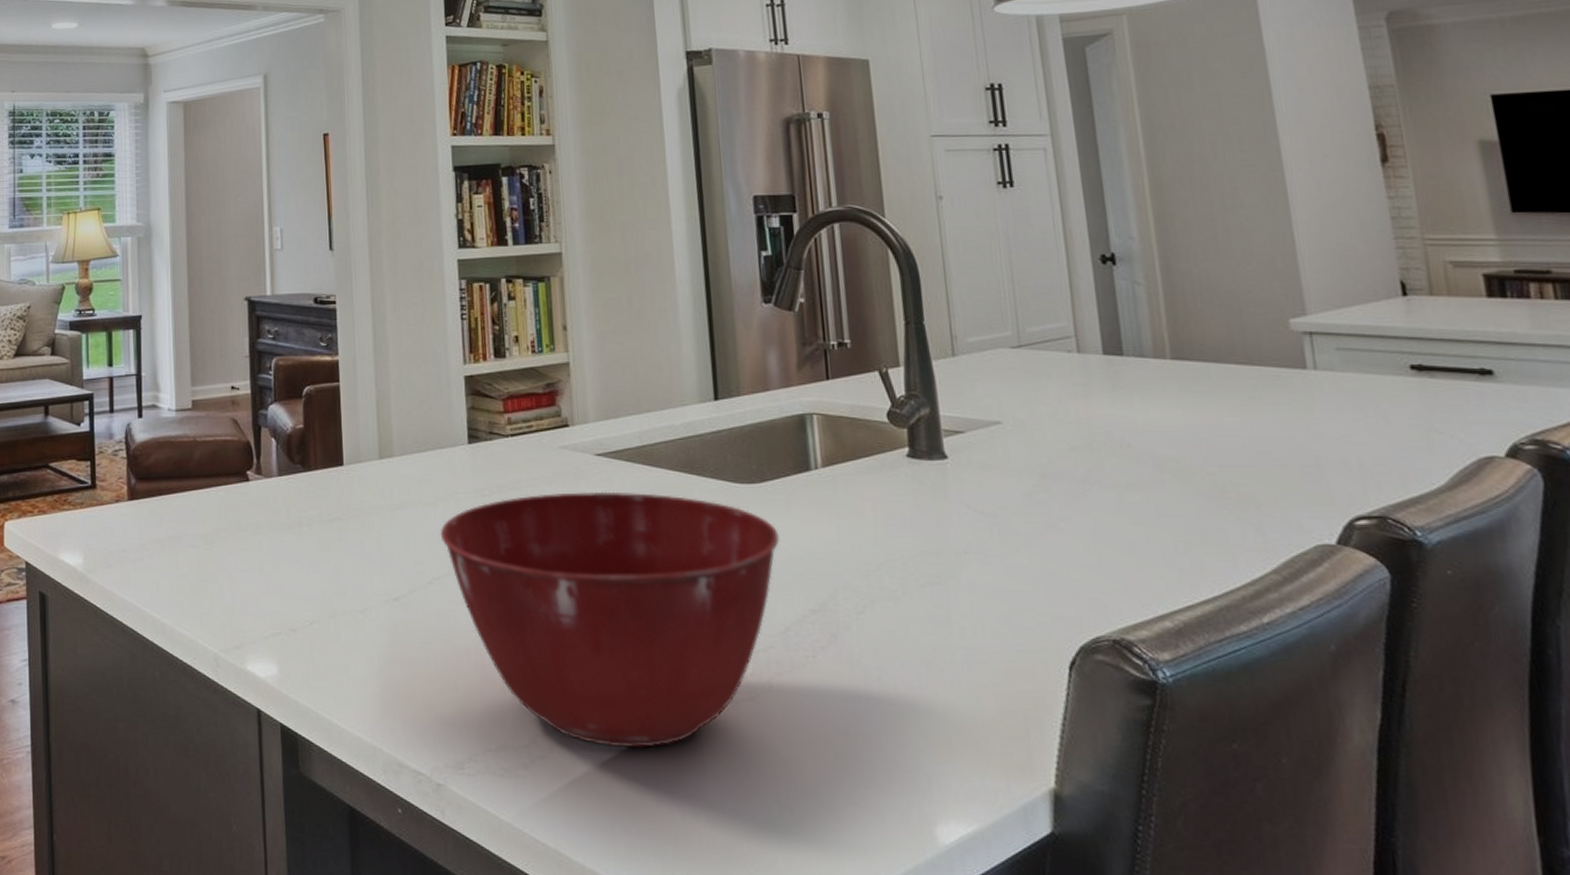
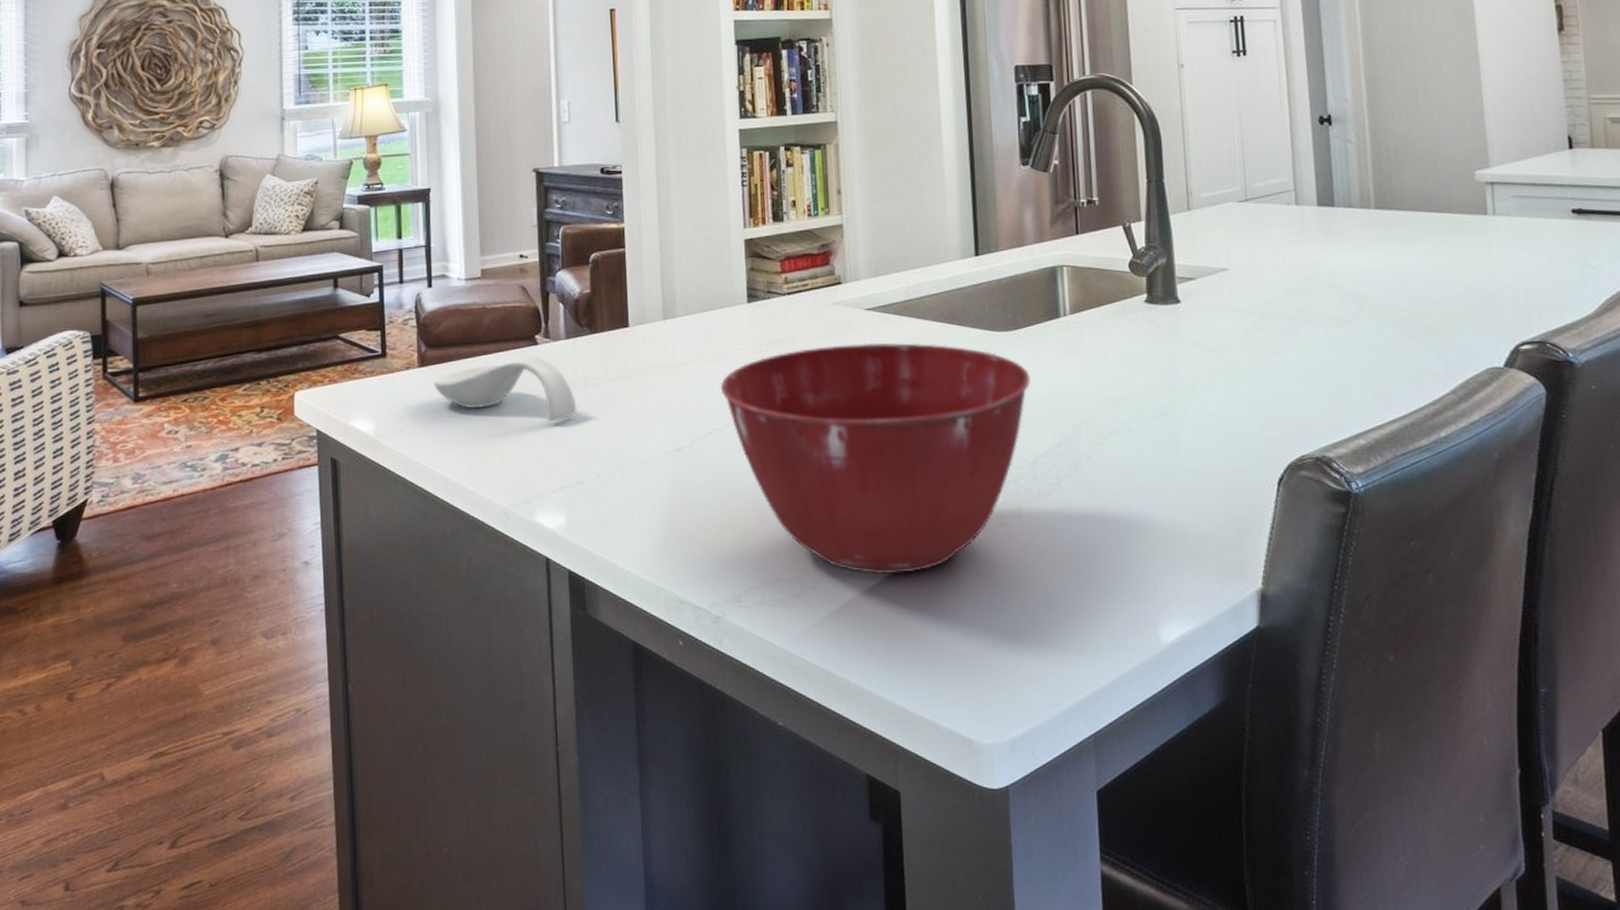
spoon rest: none [143,492,290,563] -> present [433,355,577,422]

